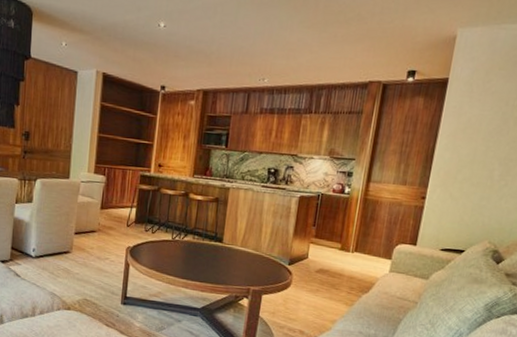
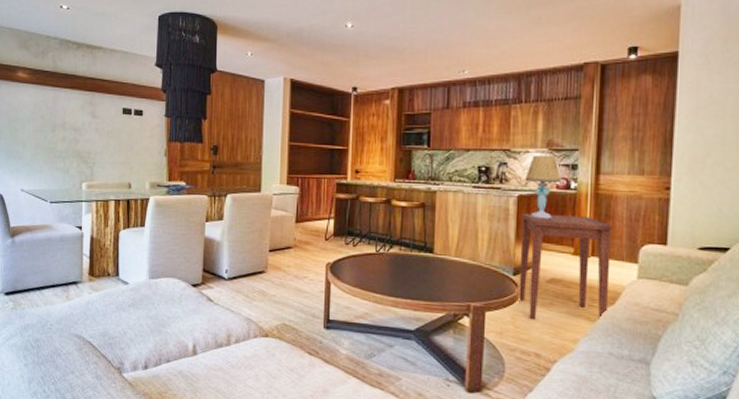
side table: none [291,211,375,304] -> present [518,212,612,321]
table lamp: none [307,162,338,219] -> present [524,155,561,220]

